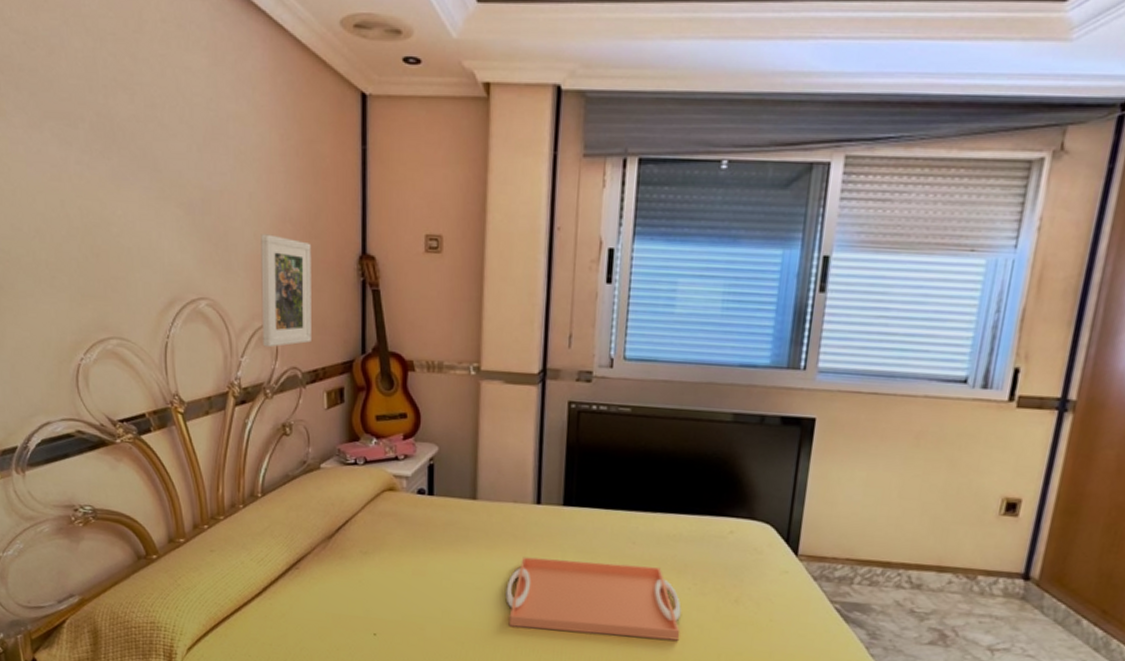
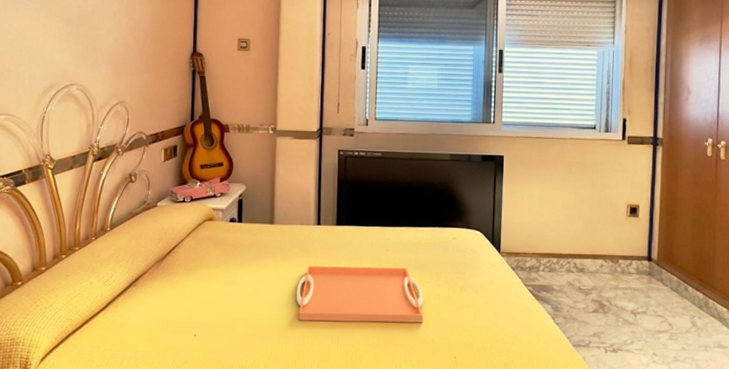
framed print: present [261,234,312,348] -> none [117,39,157,118]

